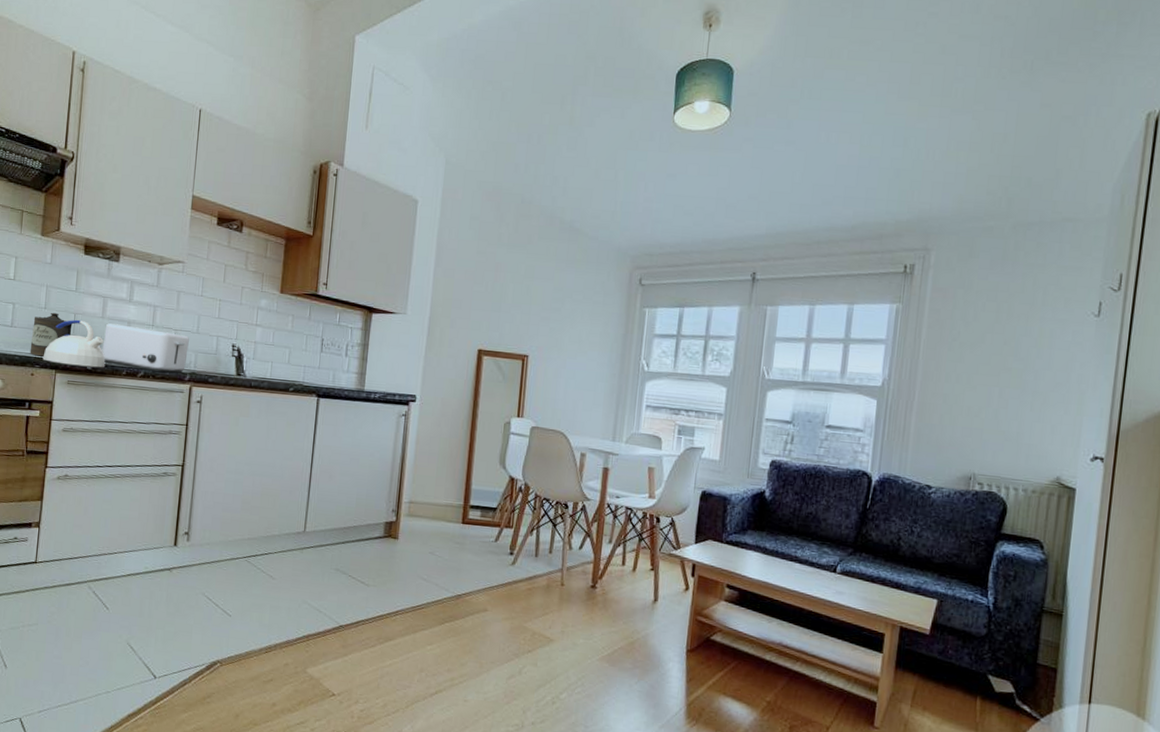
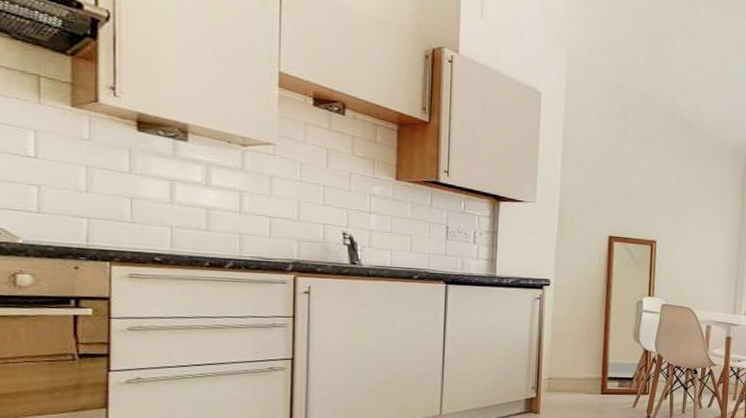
canister: present [29,312,73,357] -> none [69,196,129,247]
kettle: present [42,319,106,368] -> none [90,205,180,259]
toaster: present [102,323,189,375] -> none [174,209,289,264]

